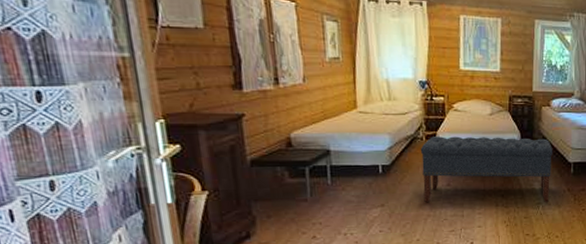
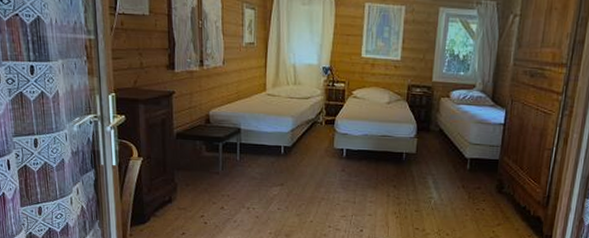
bench: present [420,136,554,203] -> none [319,122,450,197]

